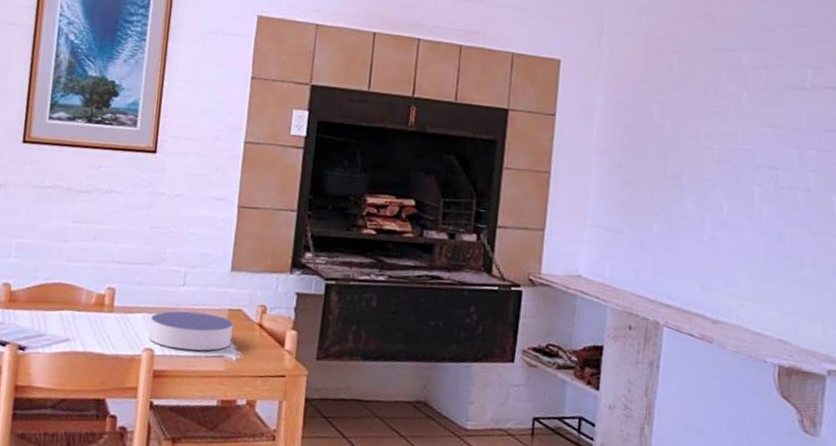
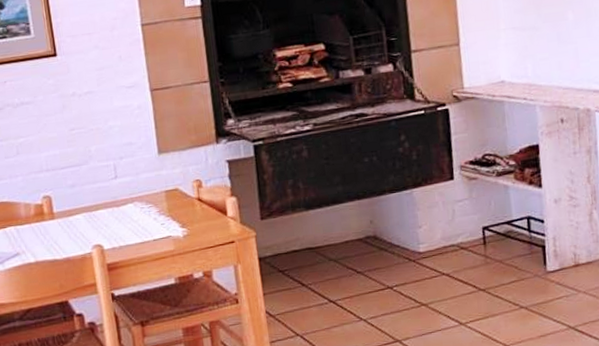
coaster: present [149,311,233,351] -> none [92,199,175,240]

